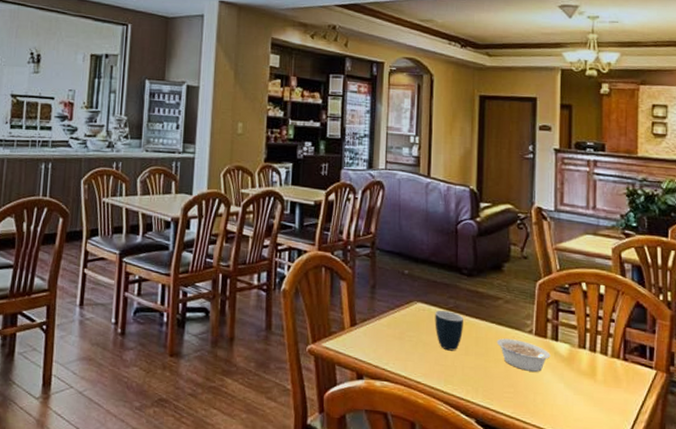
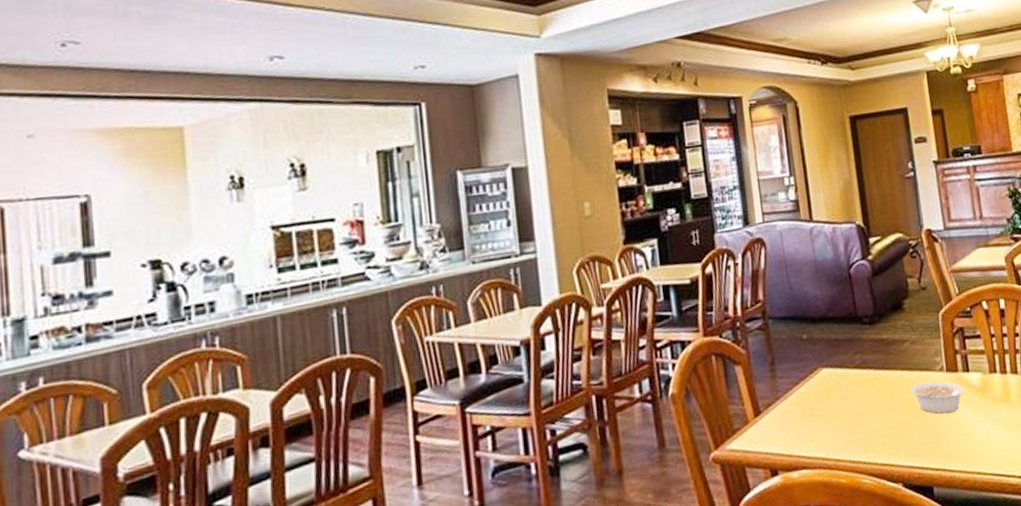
mug: present [435,310,463,351] -> none [842,369,875,415]

